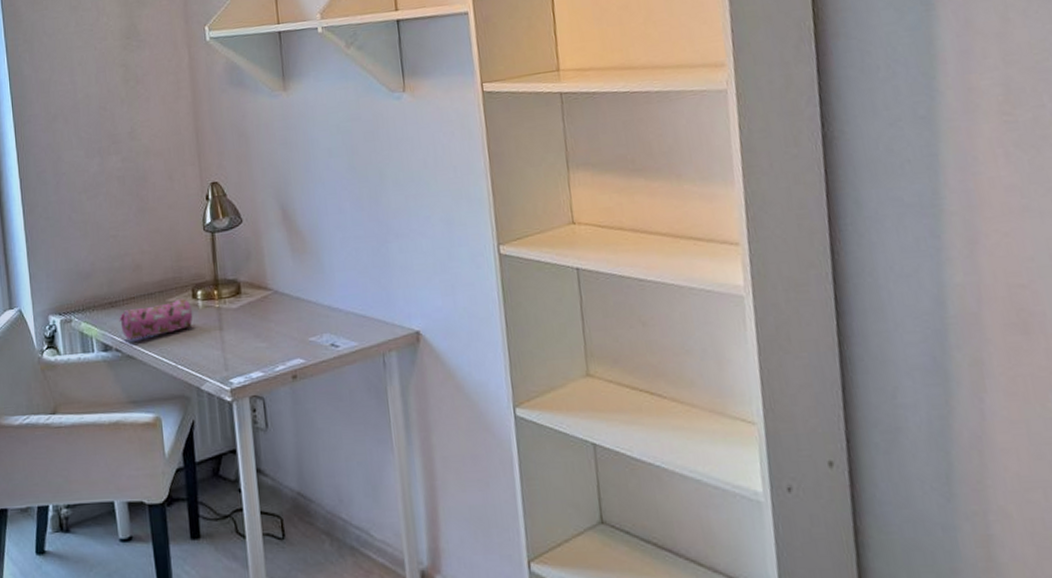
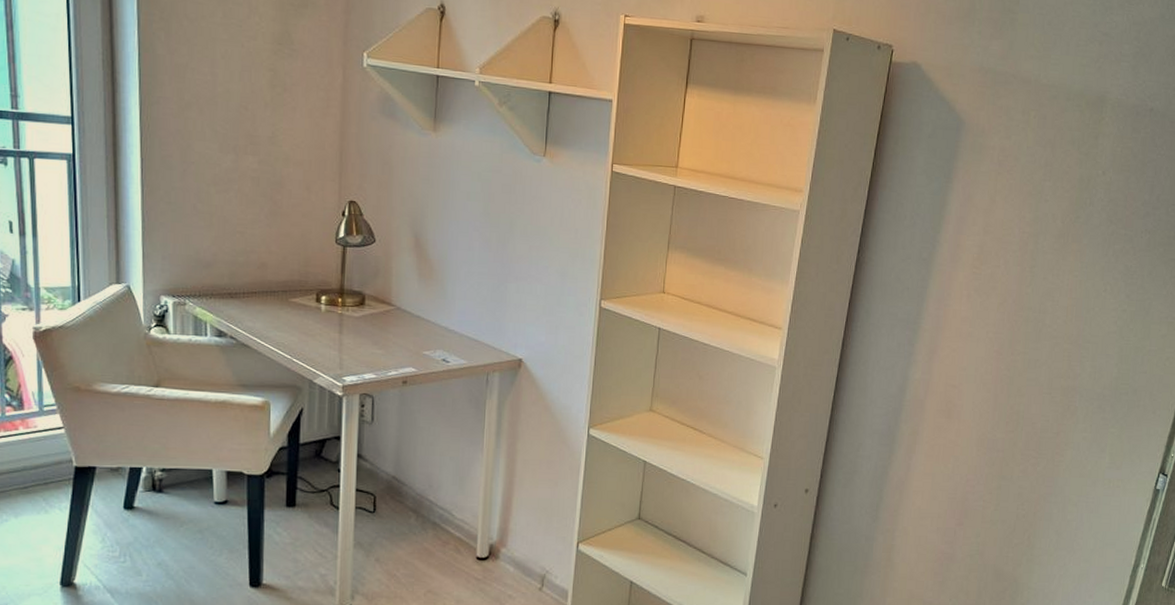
pencil case: present [119,298,193,340] -> none [237,300,315,331]

